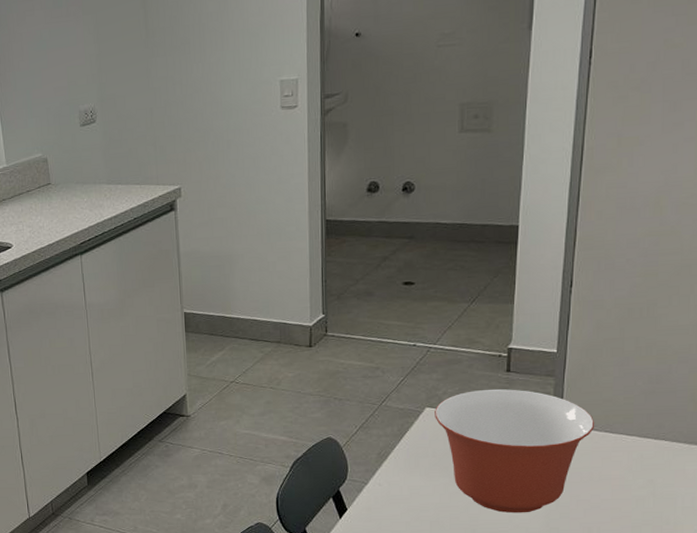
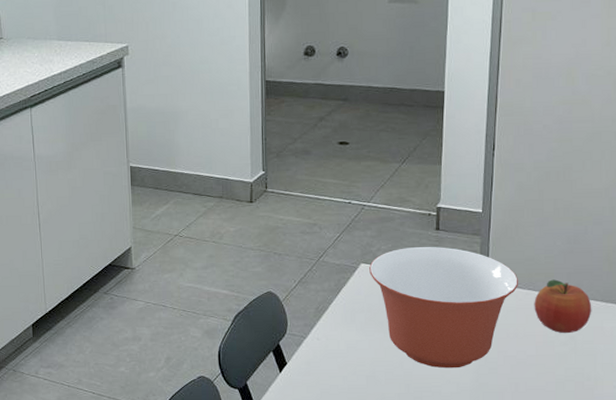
fruit: none [611,421,674,477] -> present [534,279,592,334]

